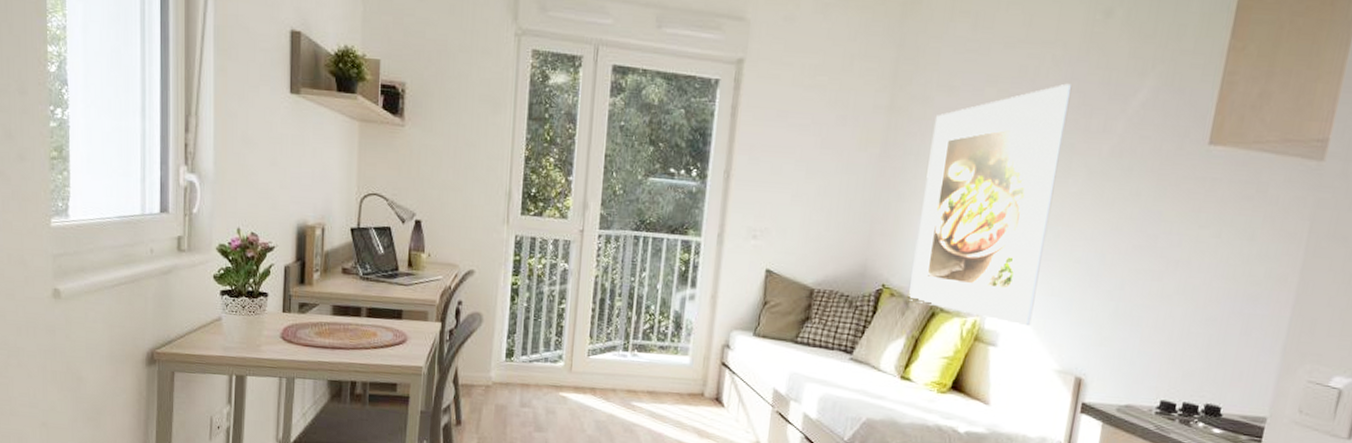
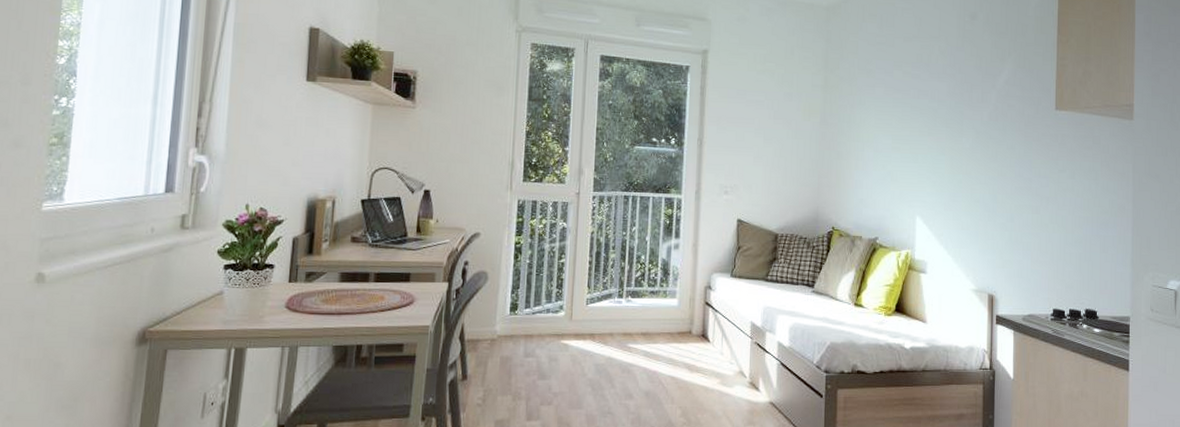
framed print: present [908,83,1072,326] -> none [854,67,956,255]

